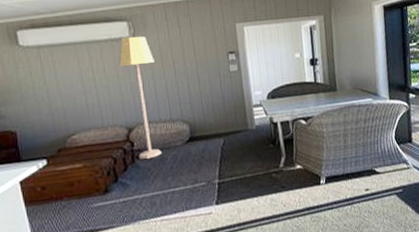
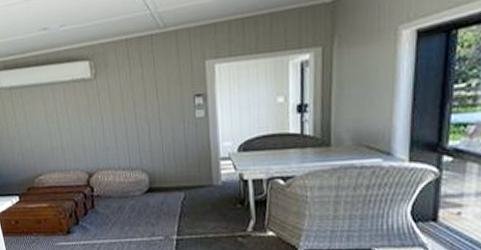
lamp: present [118,36,162,159] -> none [80,77,120,205]

